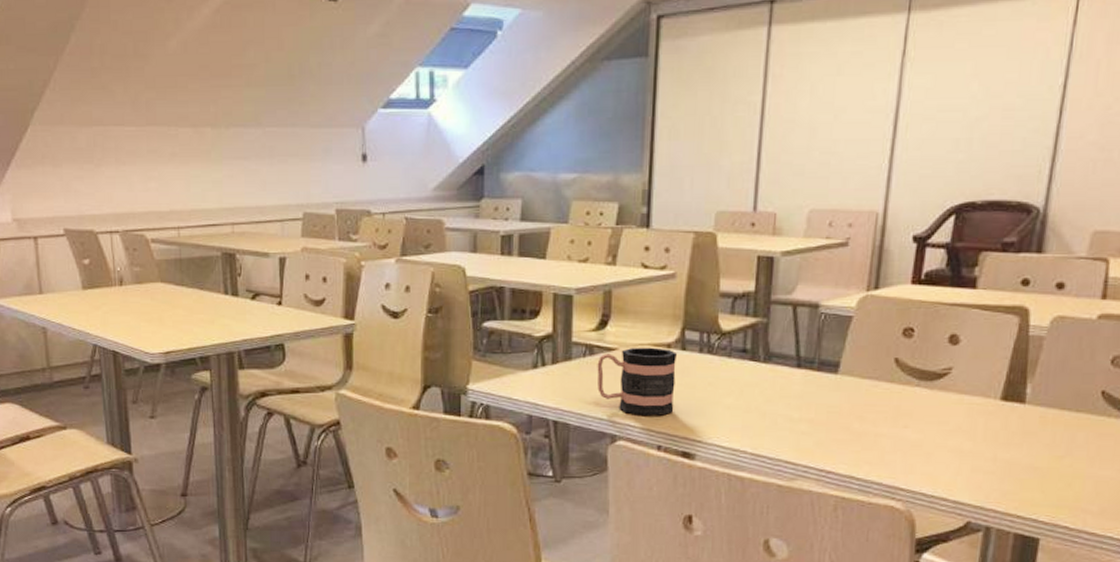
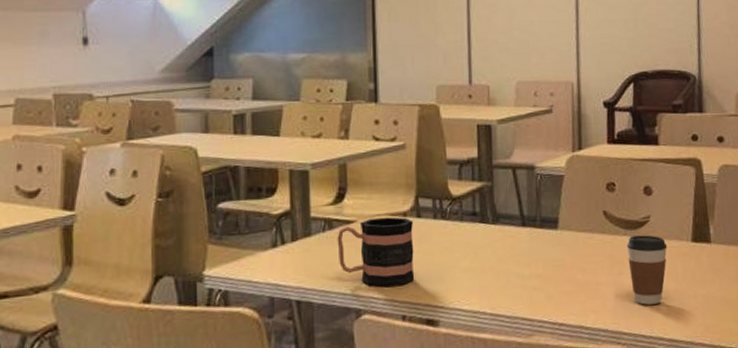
coffee cup: none [917,388,969,463] -> present [627,235,668,305]

